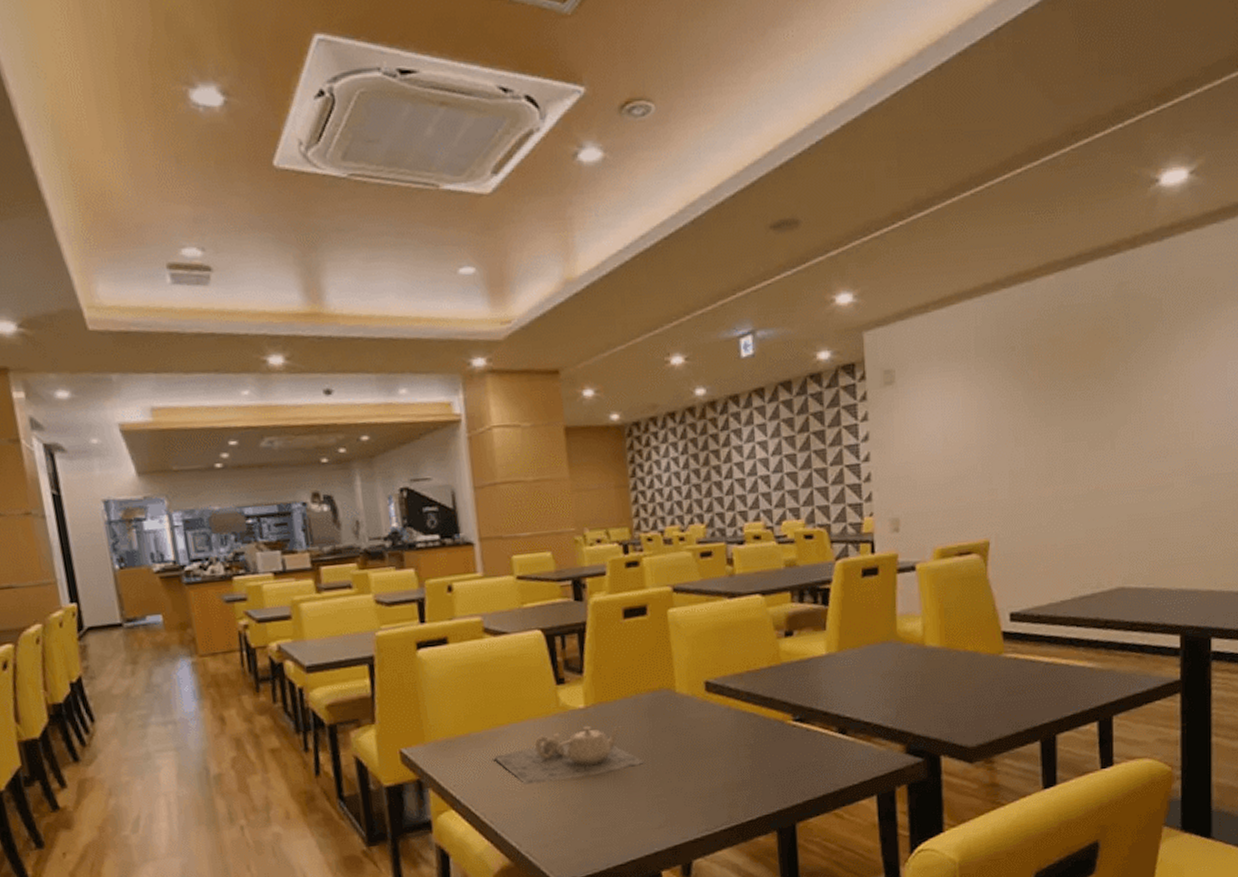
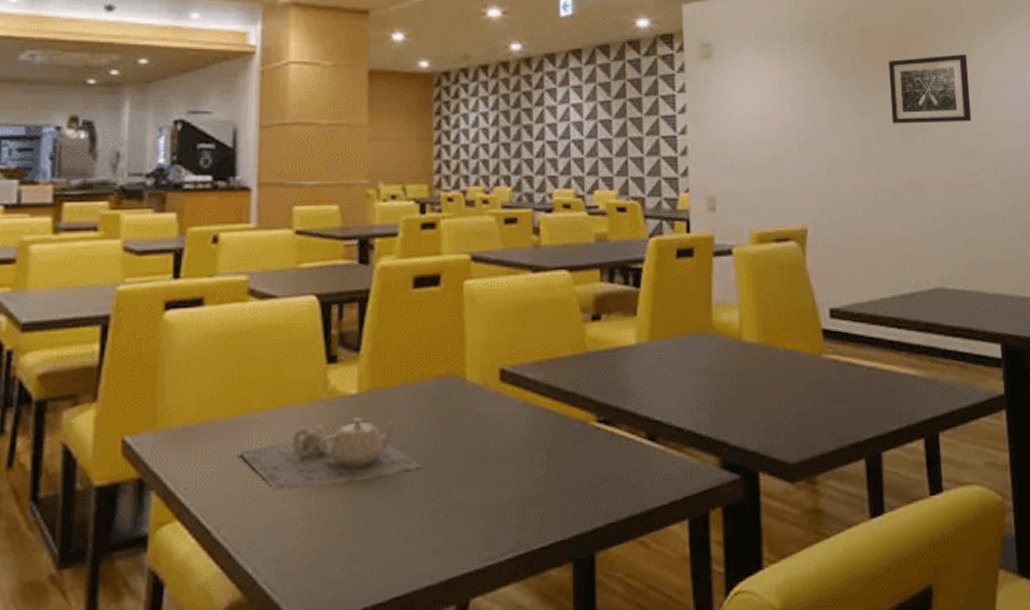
wall art: none [1079,354,1166,433] -> present [888,54,972,124]

